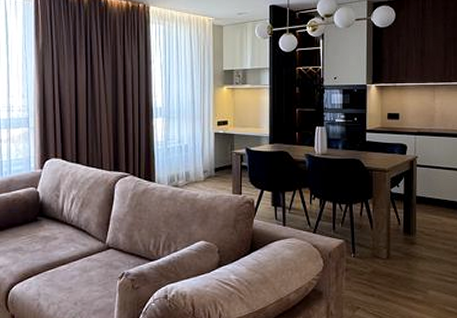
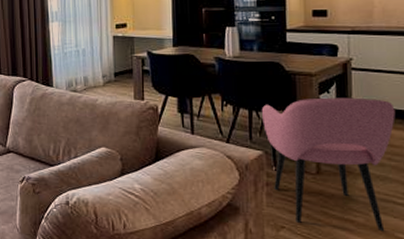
armchair: none [344,190,449,307] -> present [262,97,395,232]

